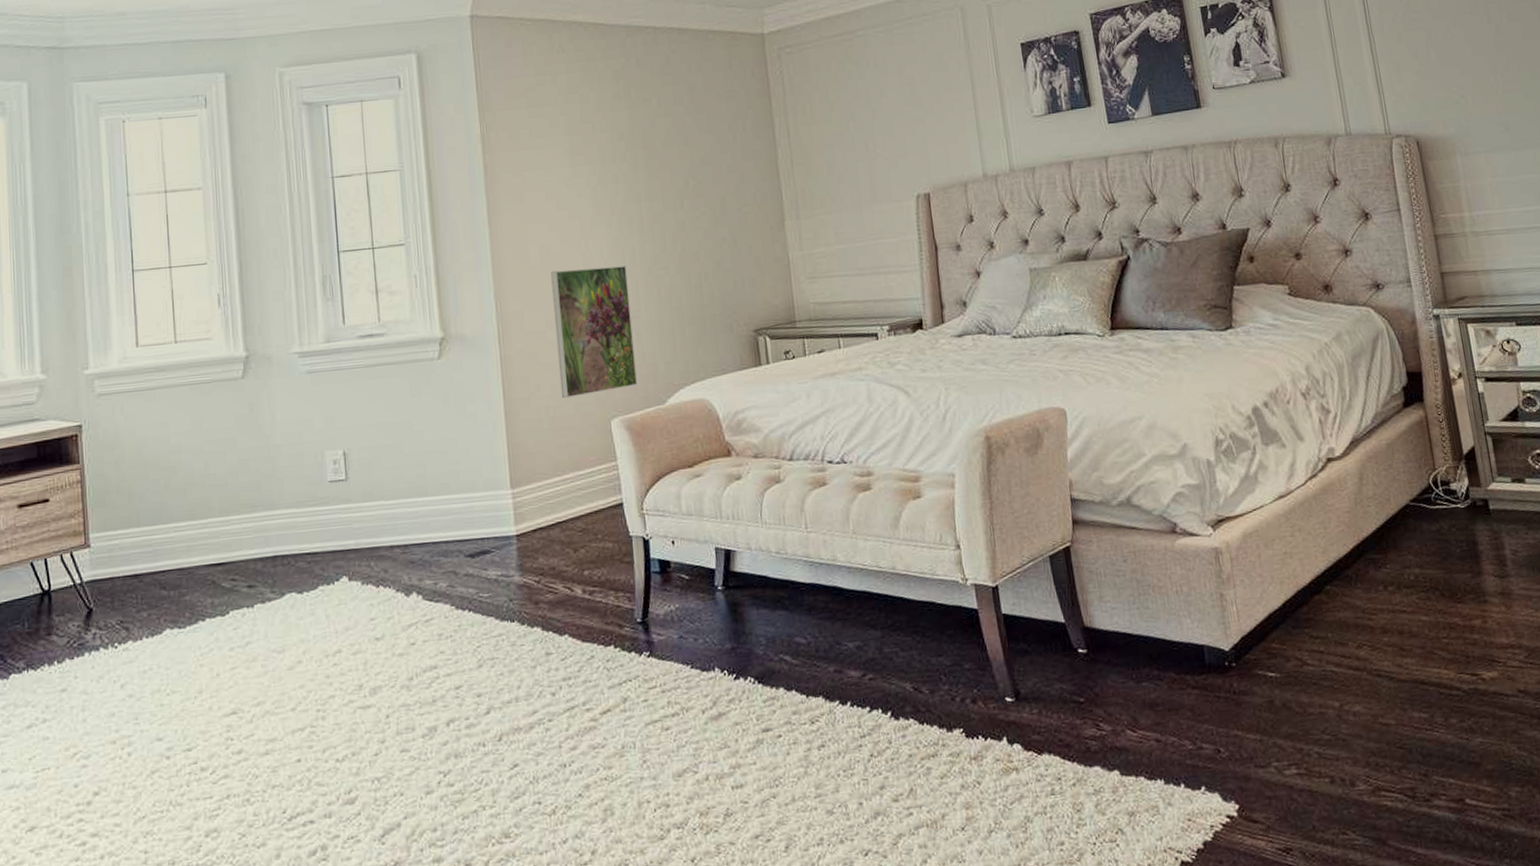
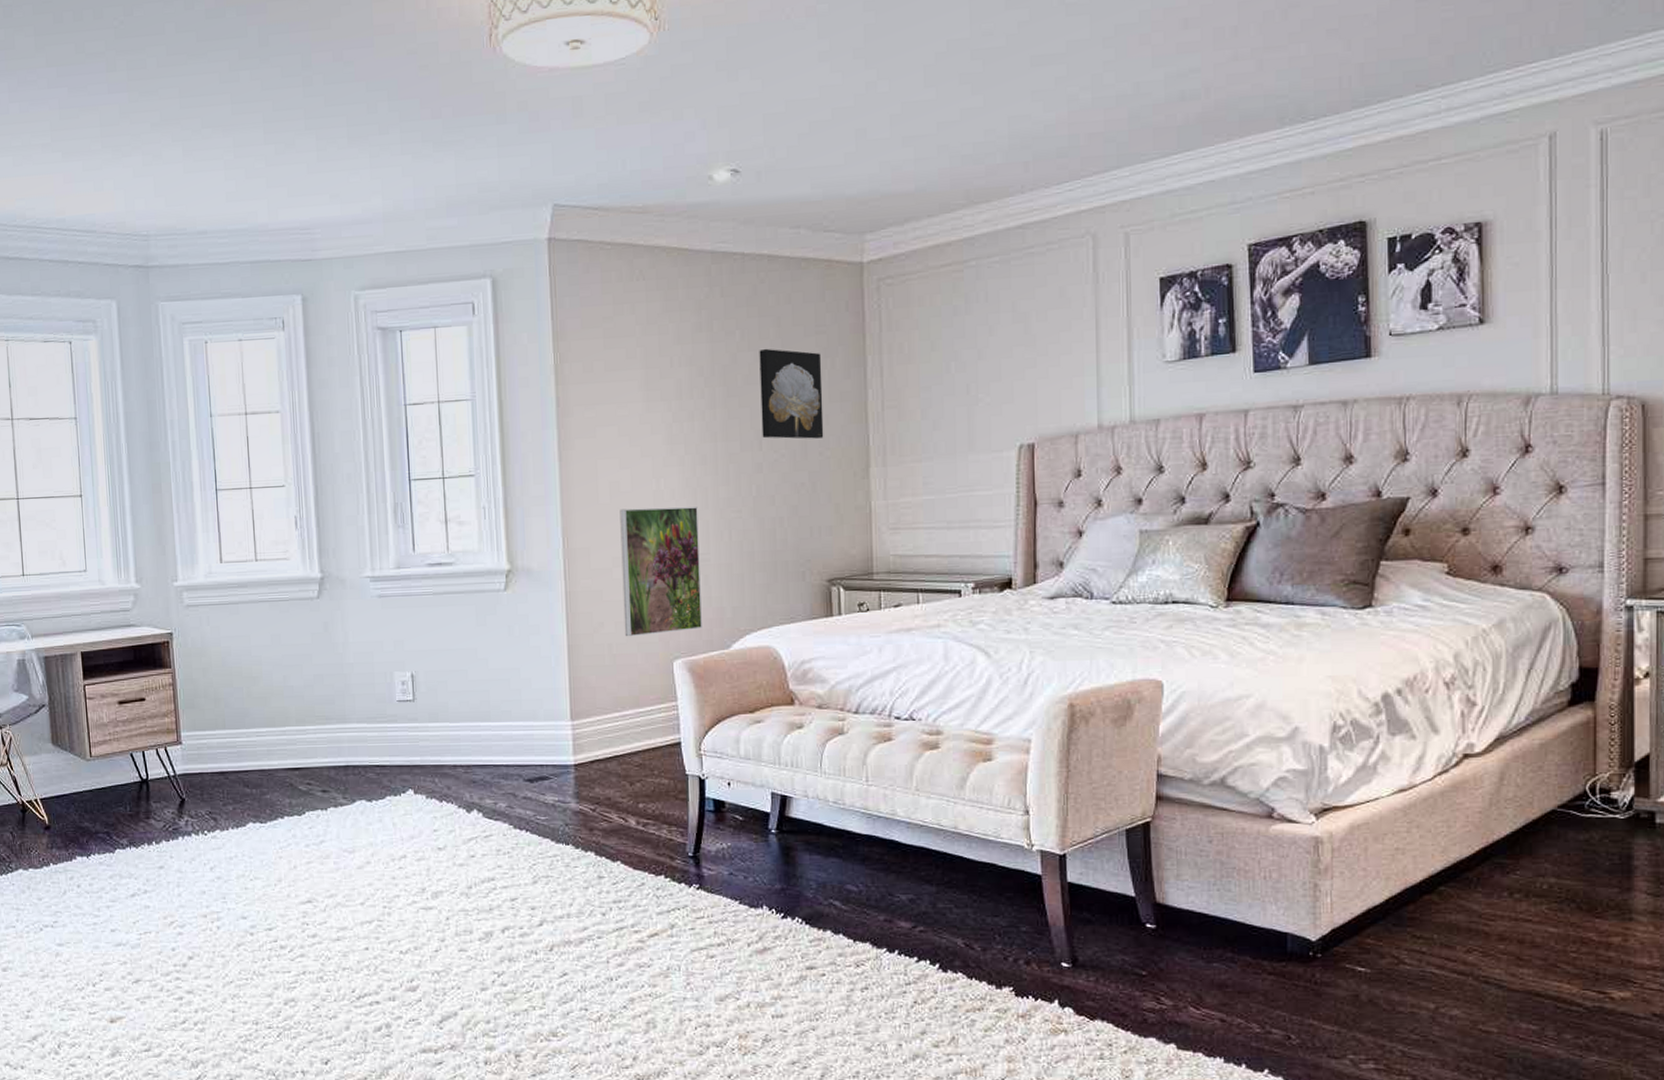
wall art: none [675,113,741,198] -> present [759,348,824,439]

